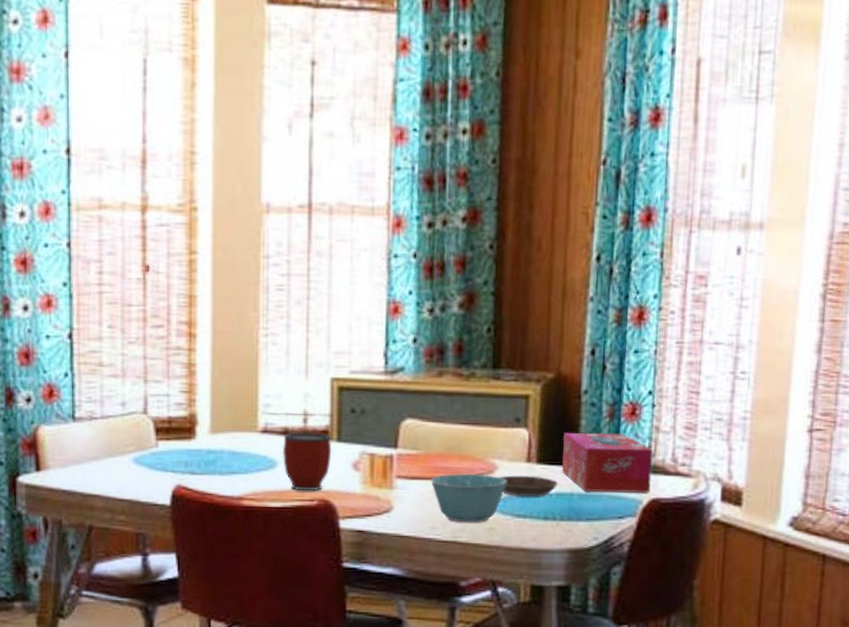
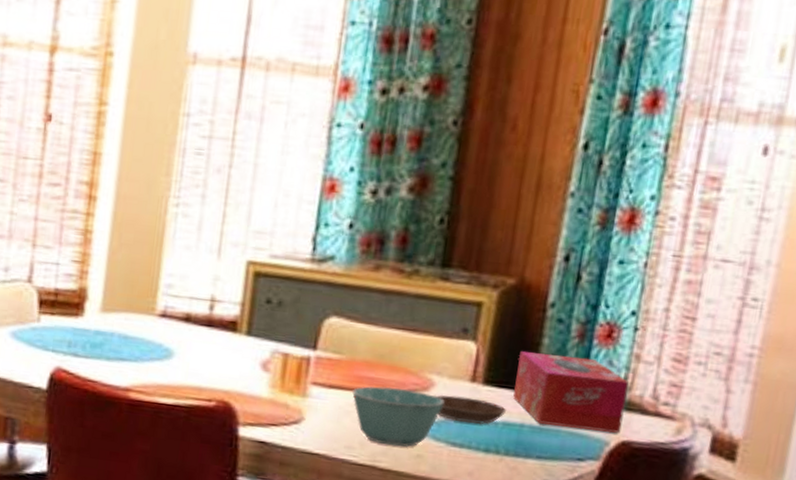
mug: present [282,432,332,491] -> none [180,319,240,390]

